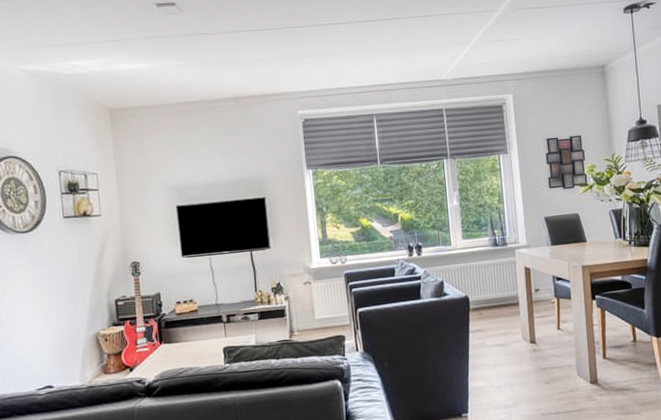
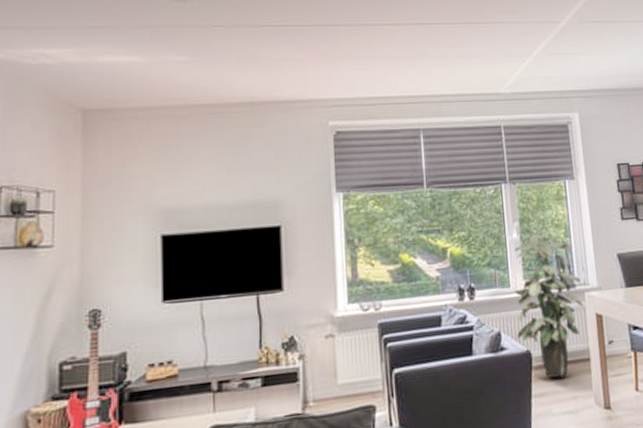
indoor plant: none [454,201,514,318] -> present [513,234,583,378]

